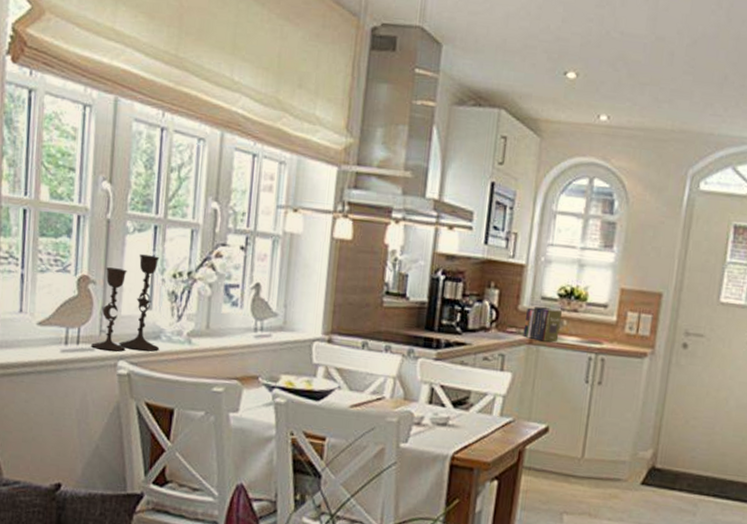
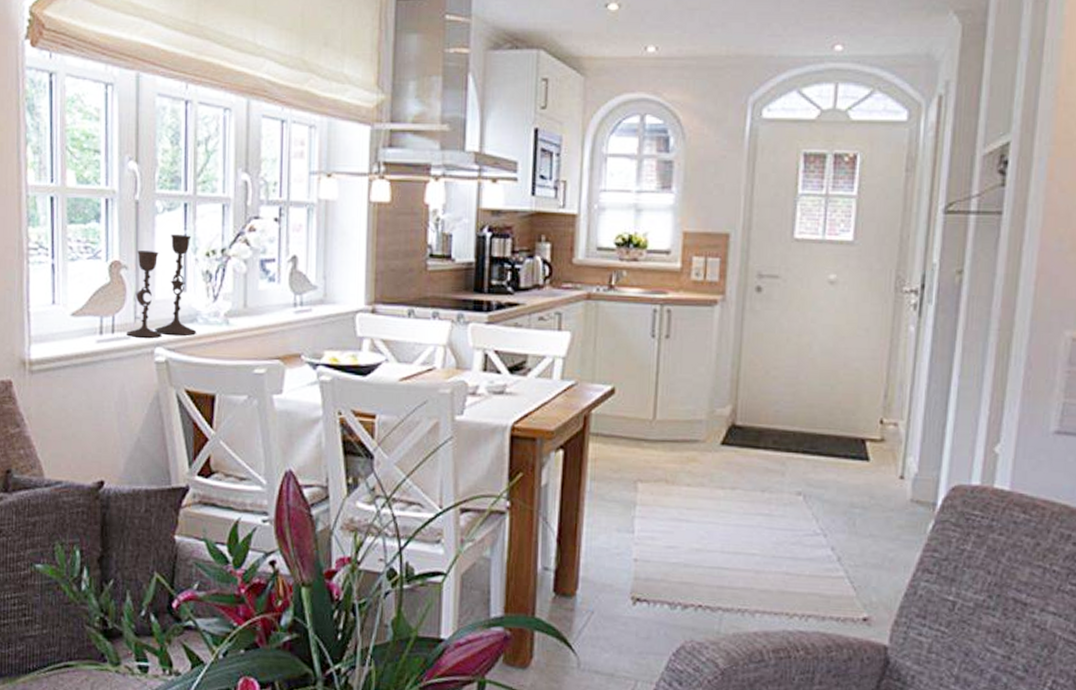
books: present [523,306,562,343] -> none [580,257,620,296]

